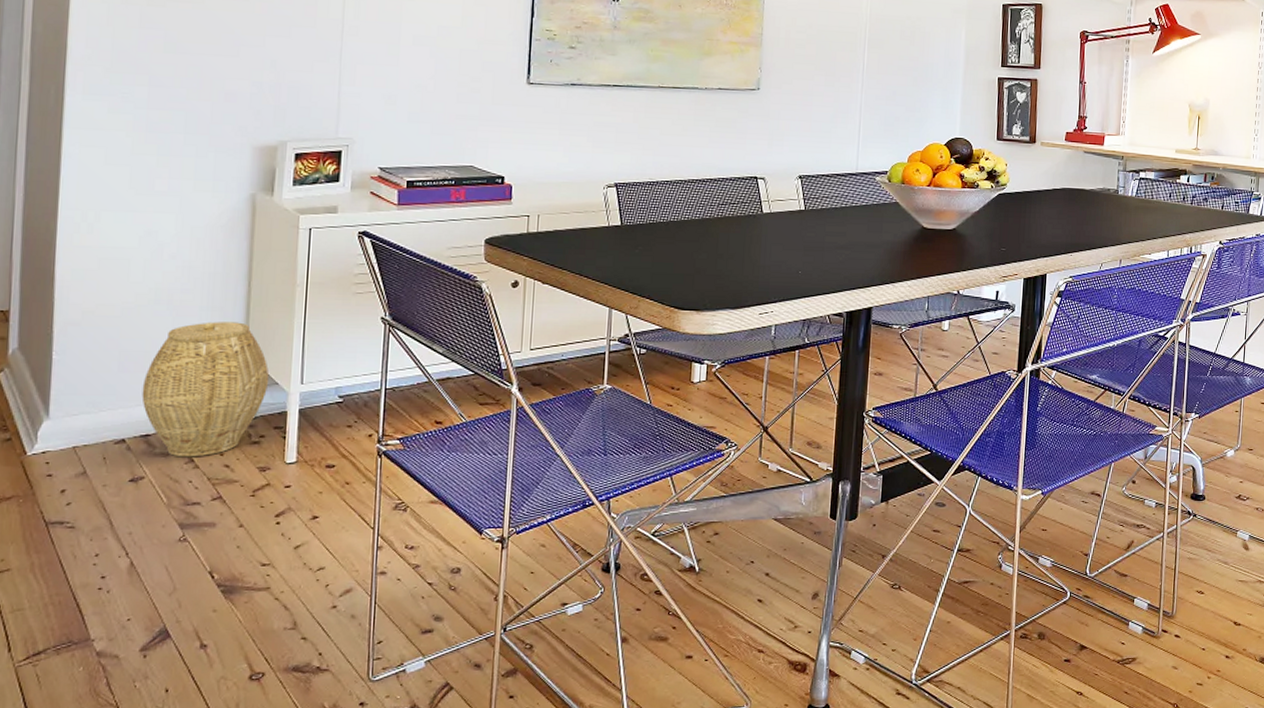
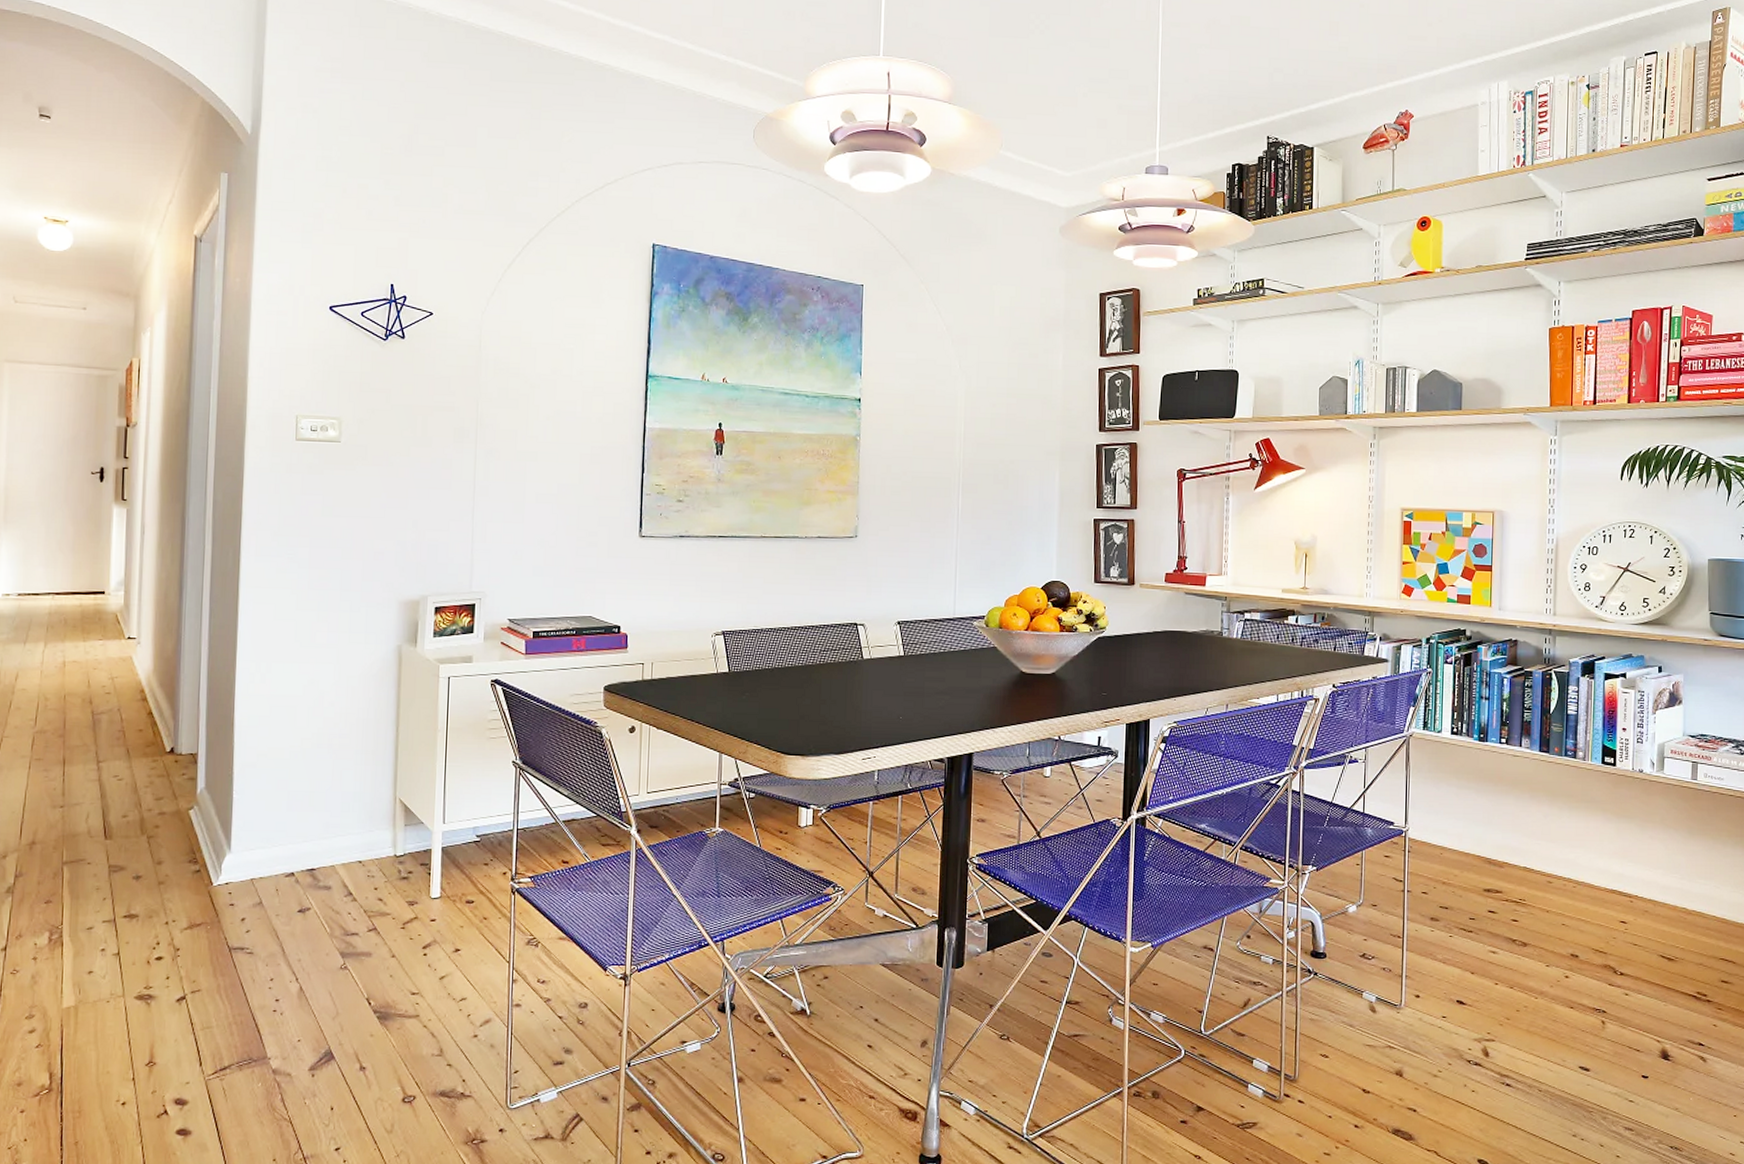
woven basket: present [141,321,270,457] -> none [307,764,416,891]

